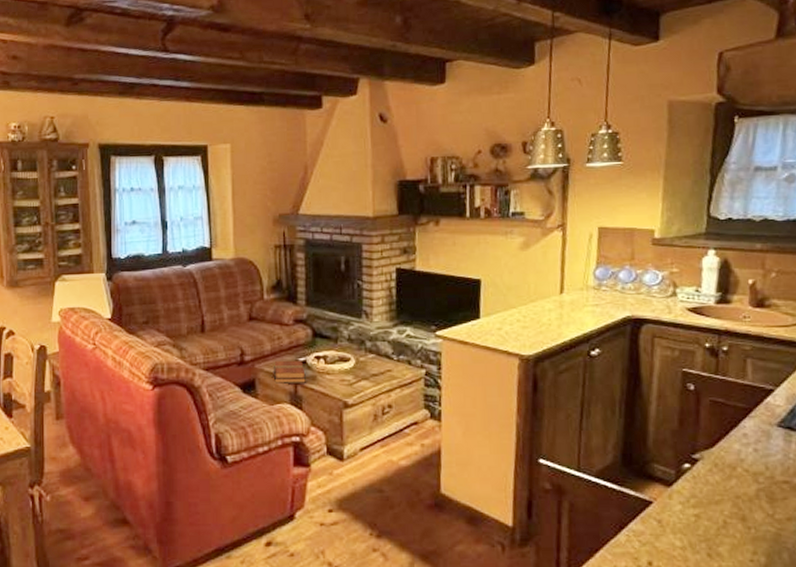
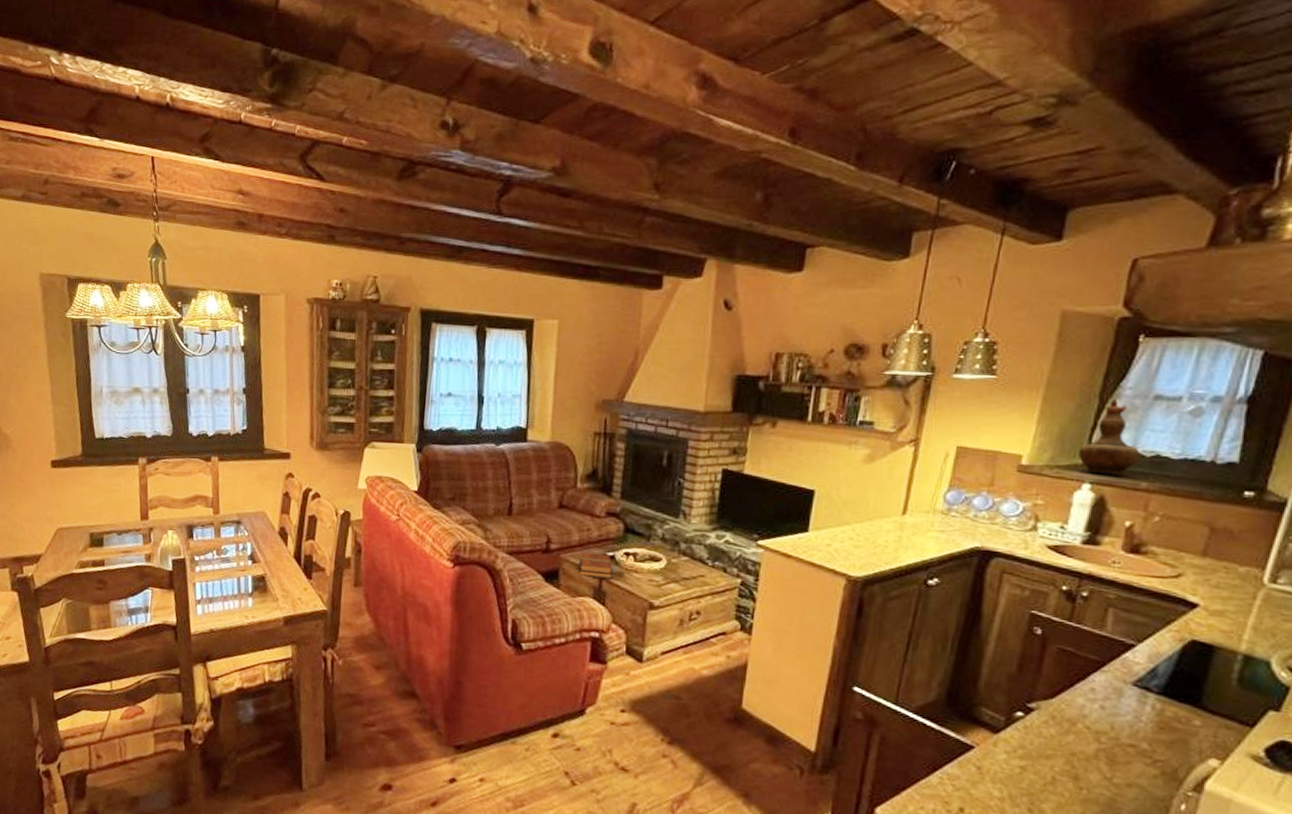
decorative vase: none [700,174,751,241] -> present [1078,399,1140,475]

